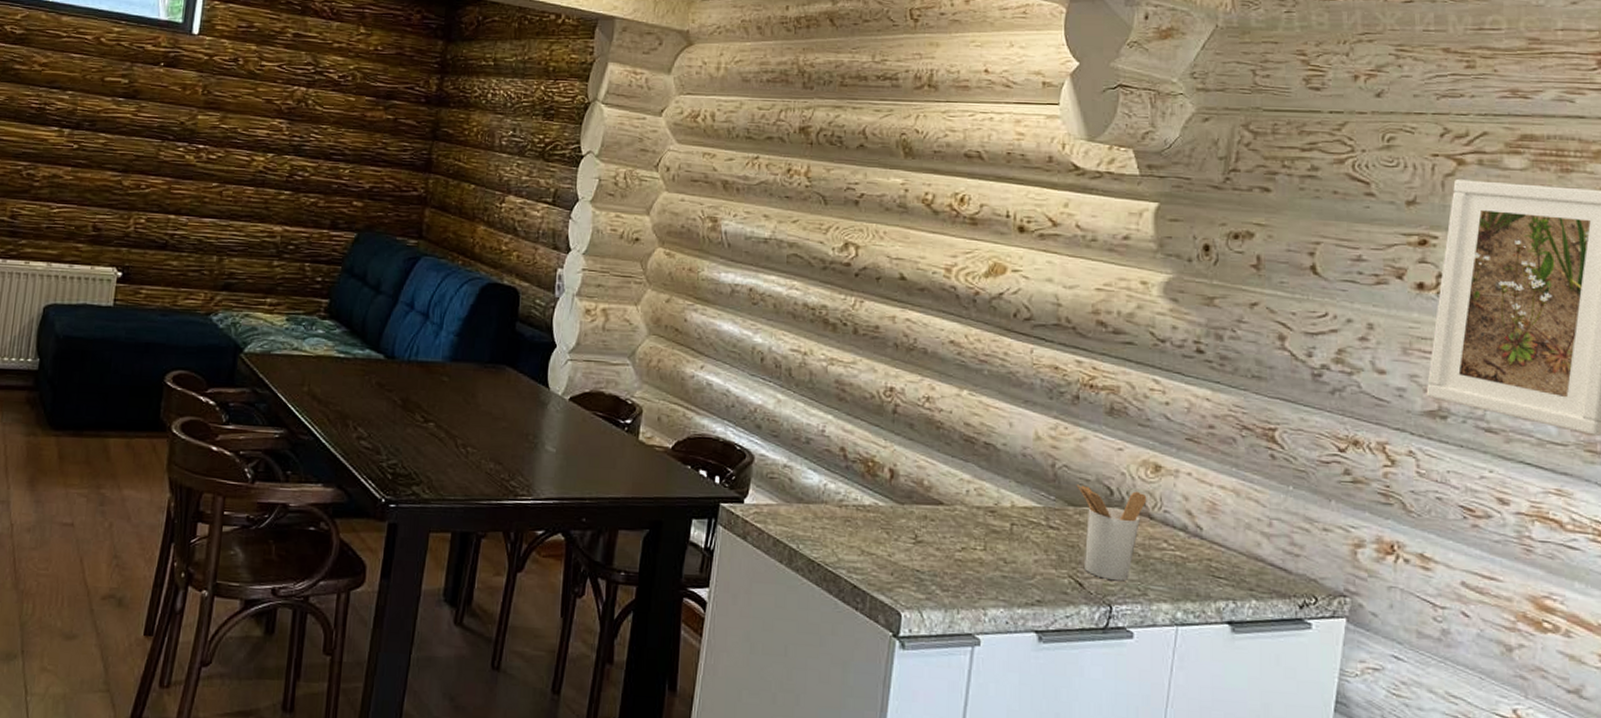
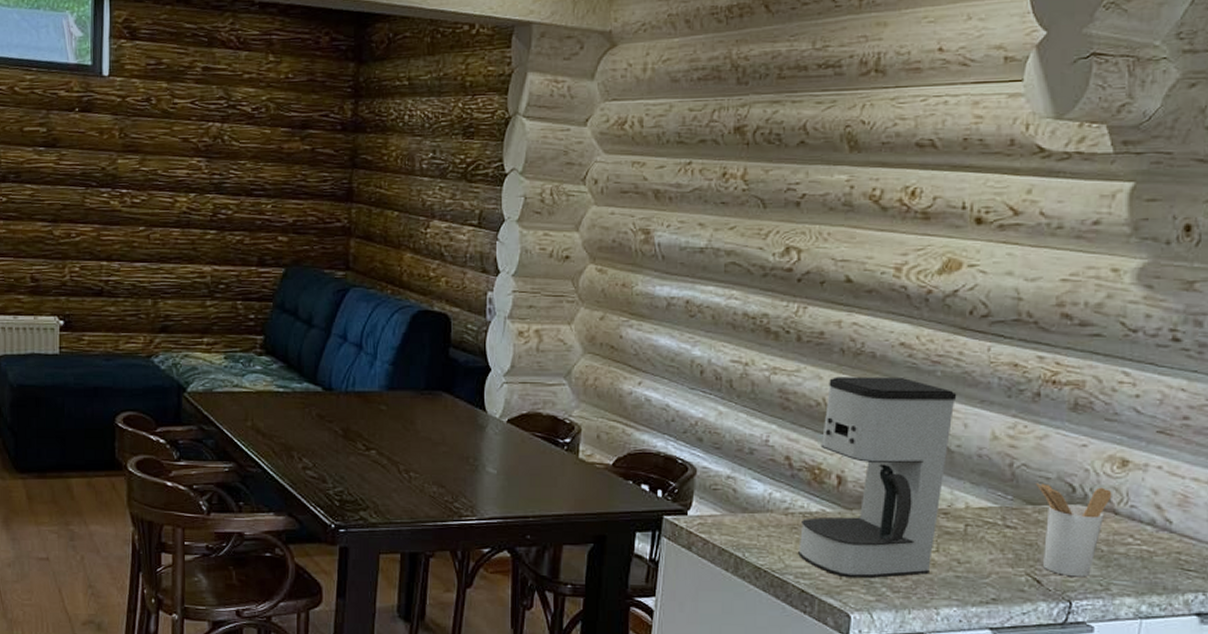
coffee maker: none [851,370,1003,576] -> present [798,377,957,579]

